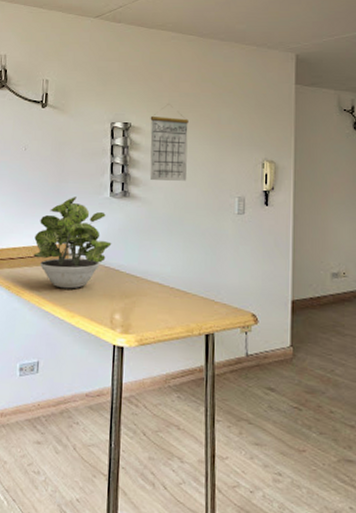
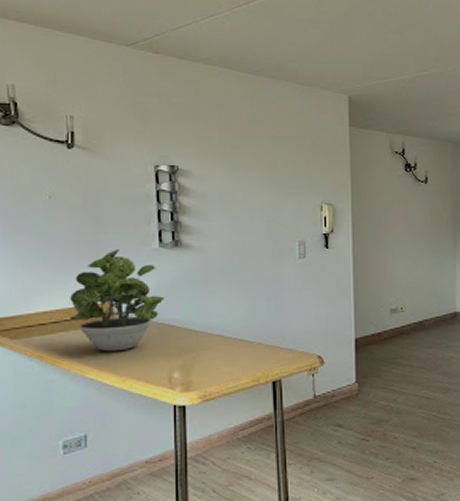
calendar: present [149,104,189,181] -> none [200,145,245,227]

